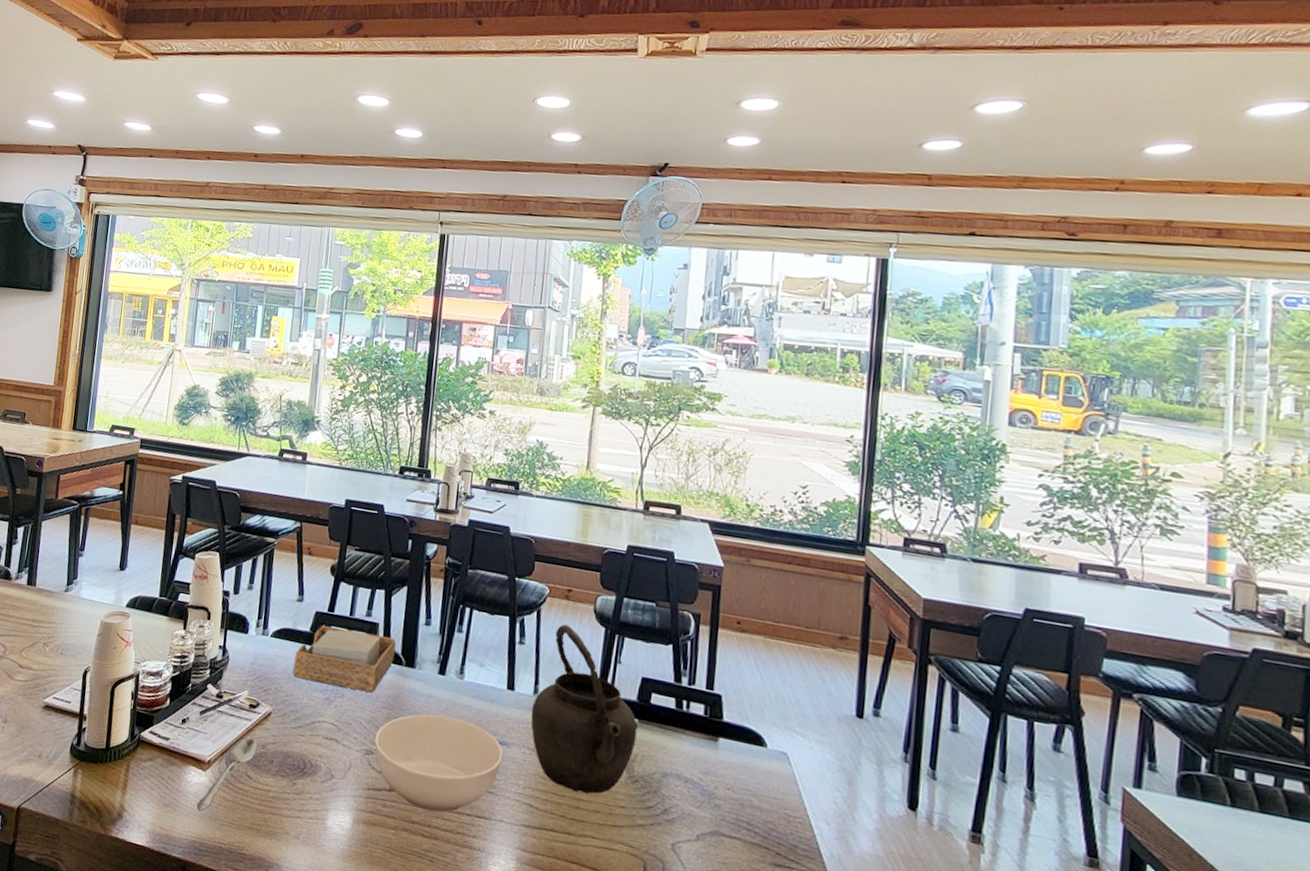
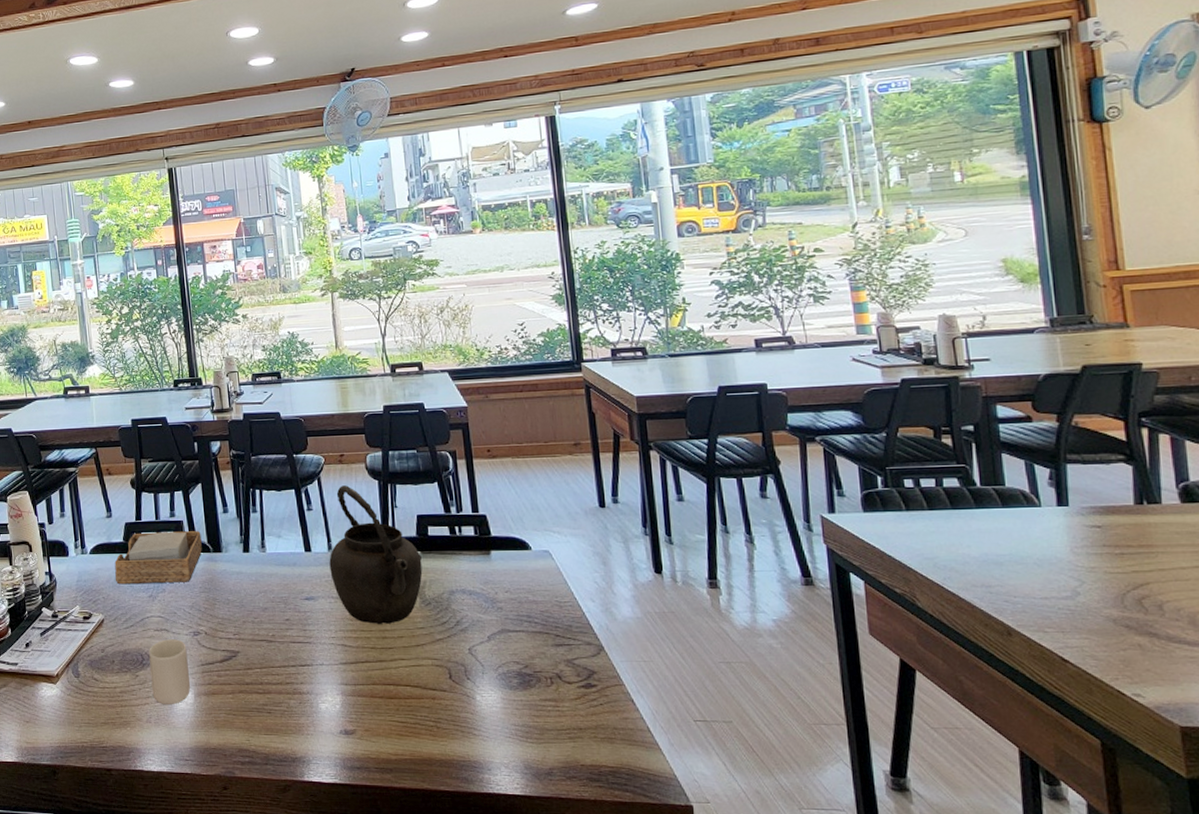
spoon: present [197,736,257,811] -> none [55,645,97,719]
cup: none [307,750,355,826] -> present [149,639,190,705]
bowl: present [374,714,504,813] -> none [198,587,313,672]

